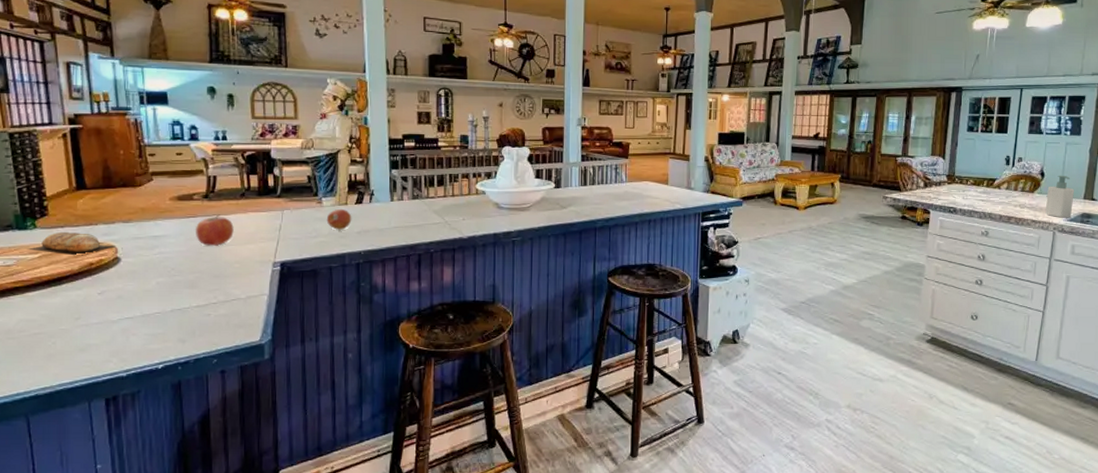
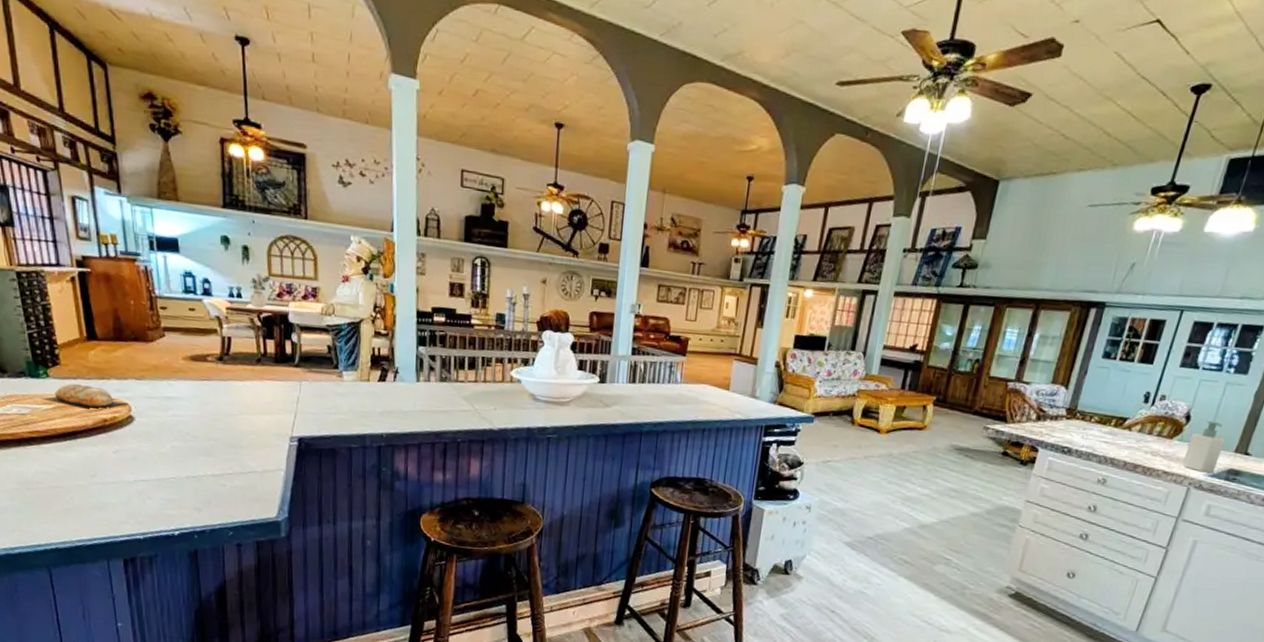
fruit: present [195,214,234,246] -> none [209,379,250,413]
bouquet: none [234,115,254,148] -> present [249,271,271,309]
fruit: present [326,208,352,230] -> none [347,385,374,409]

